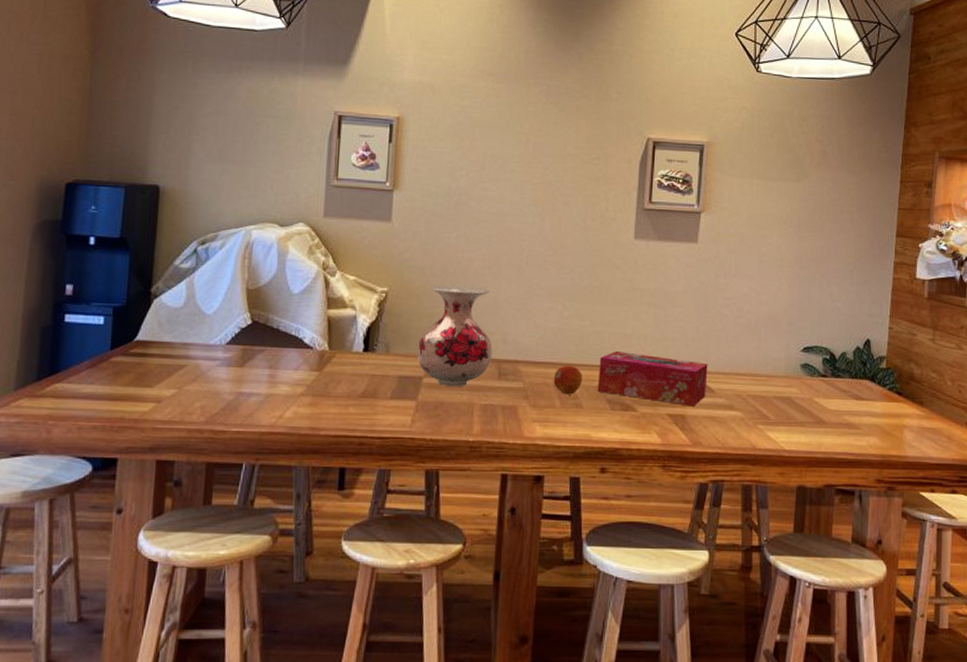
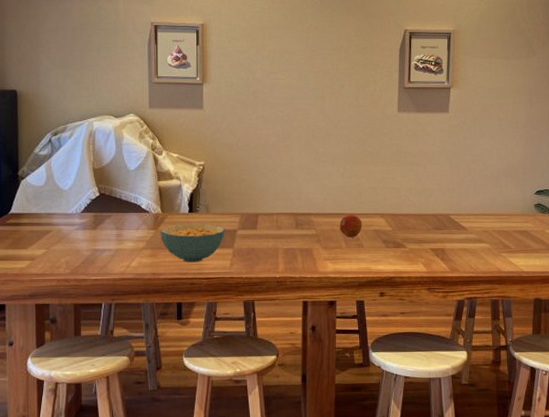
cereal bowl: none [325,365,408,417] -> present [160,223,225,263]
vase: present [416,285,493,386] -> none [230,157,290,236]
tissue box: present [597,351,708,406] -> none [374,202,461,242]

